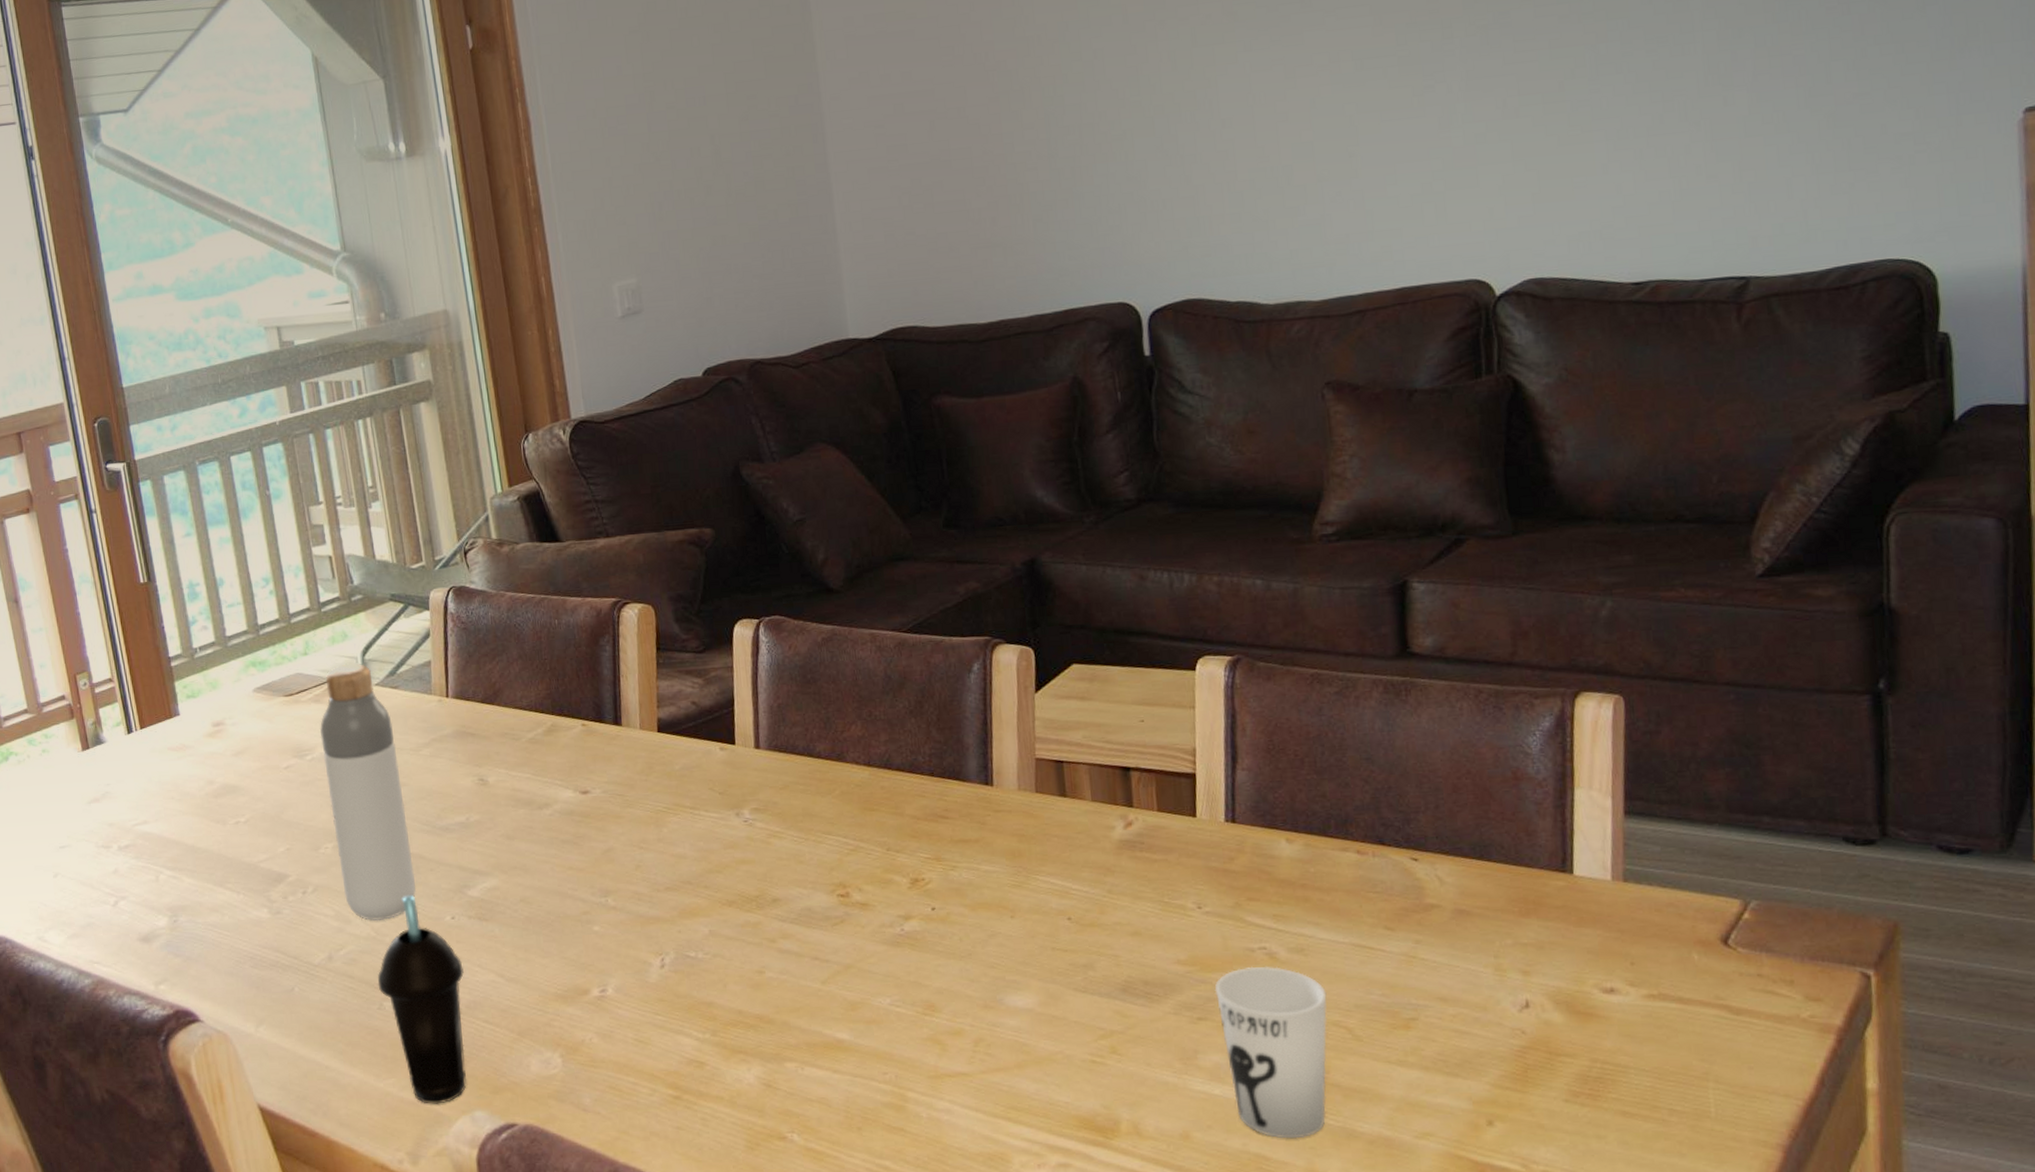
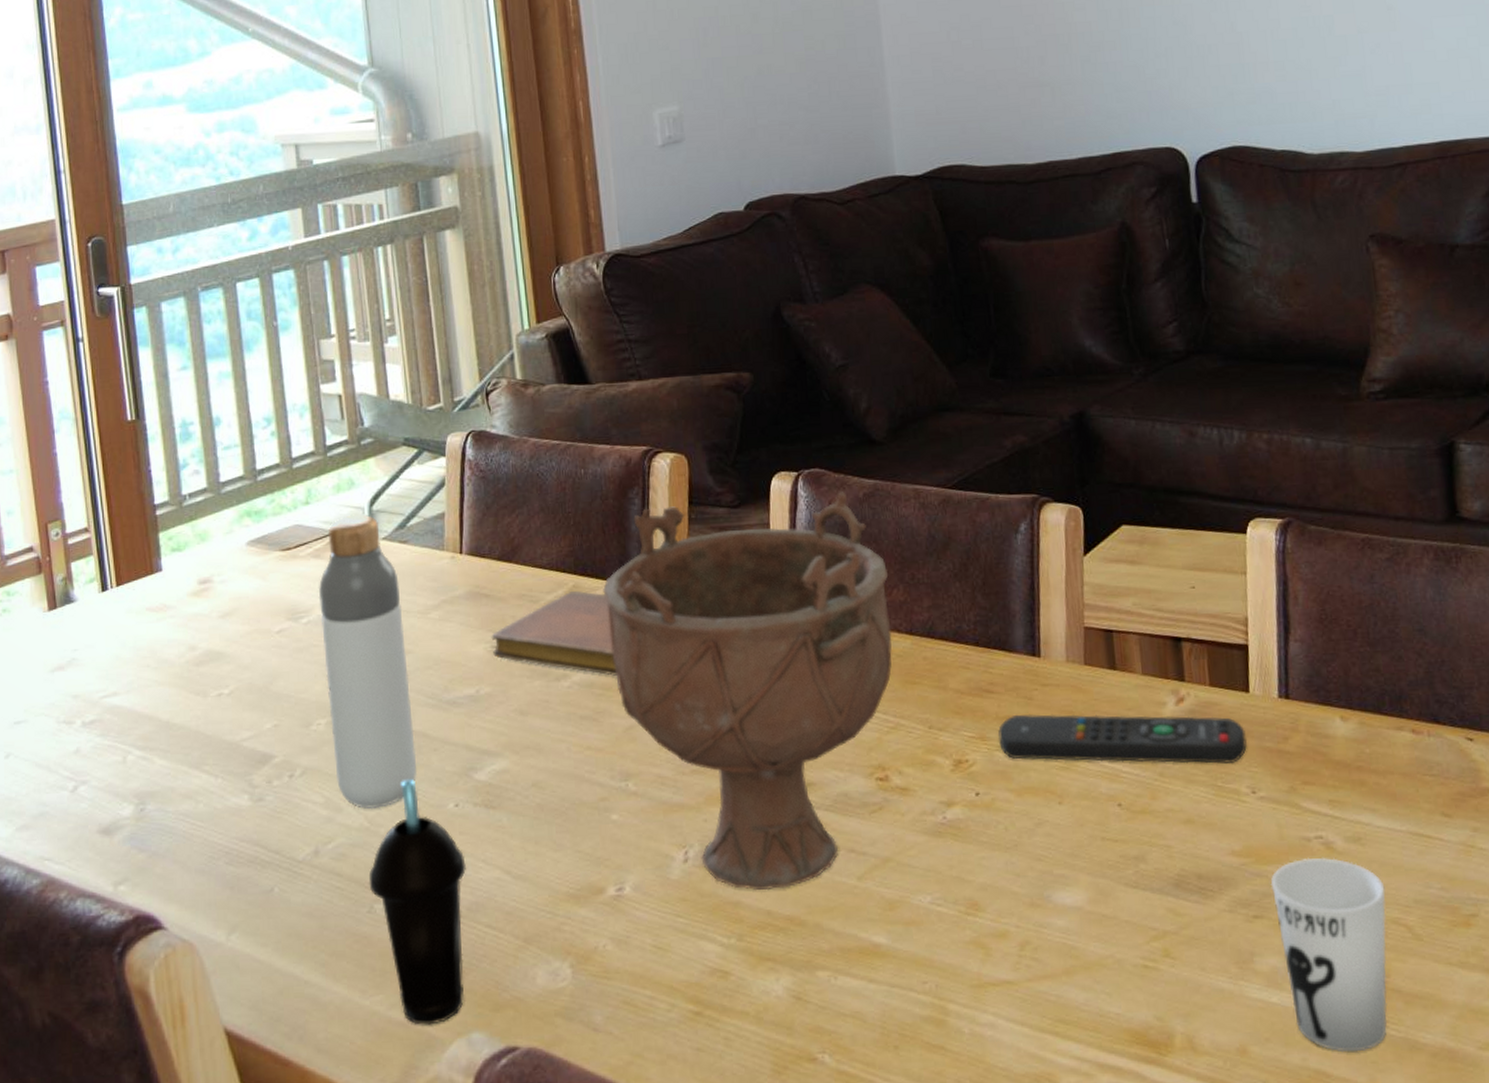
notebook: none [478,729,595,805] -> present [491,591,617,676]
decorative bowl: none [579,637,851,993] -> present [603,491,892,891]
remote control: none [953,837,1193,882] -> present [998,714,1247,764]

